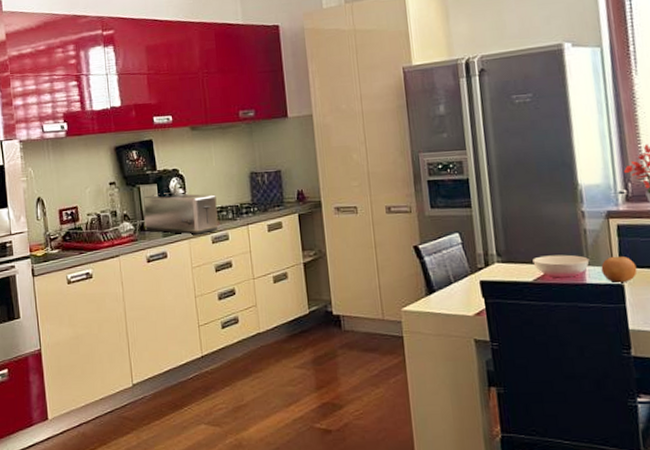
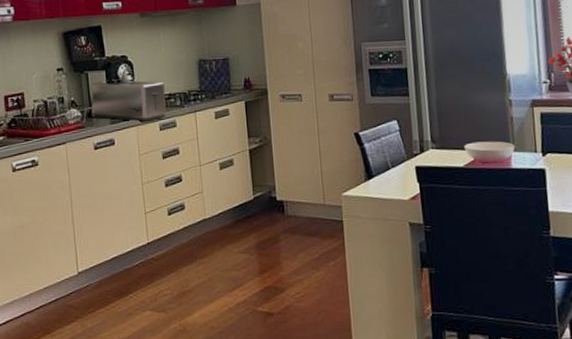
fruit: present [601,256,638,283] -> none [525,142,558,168]

